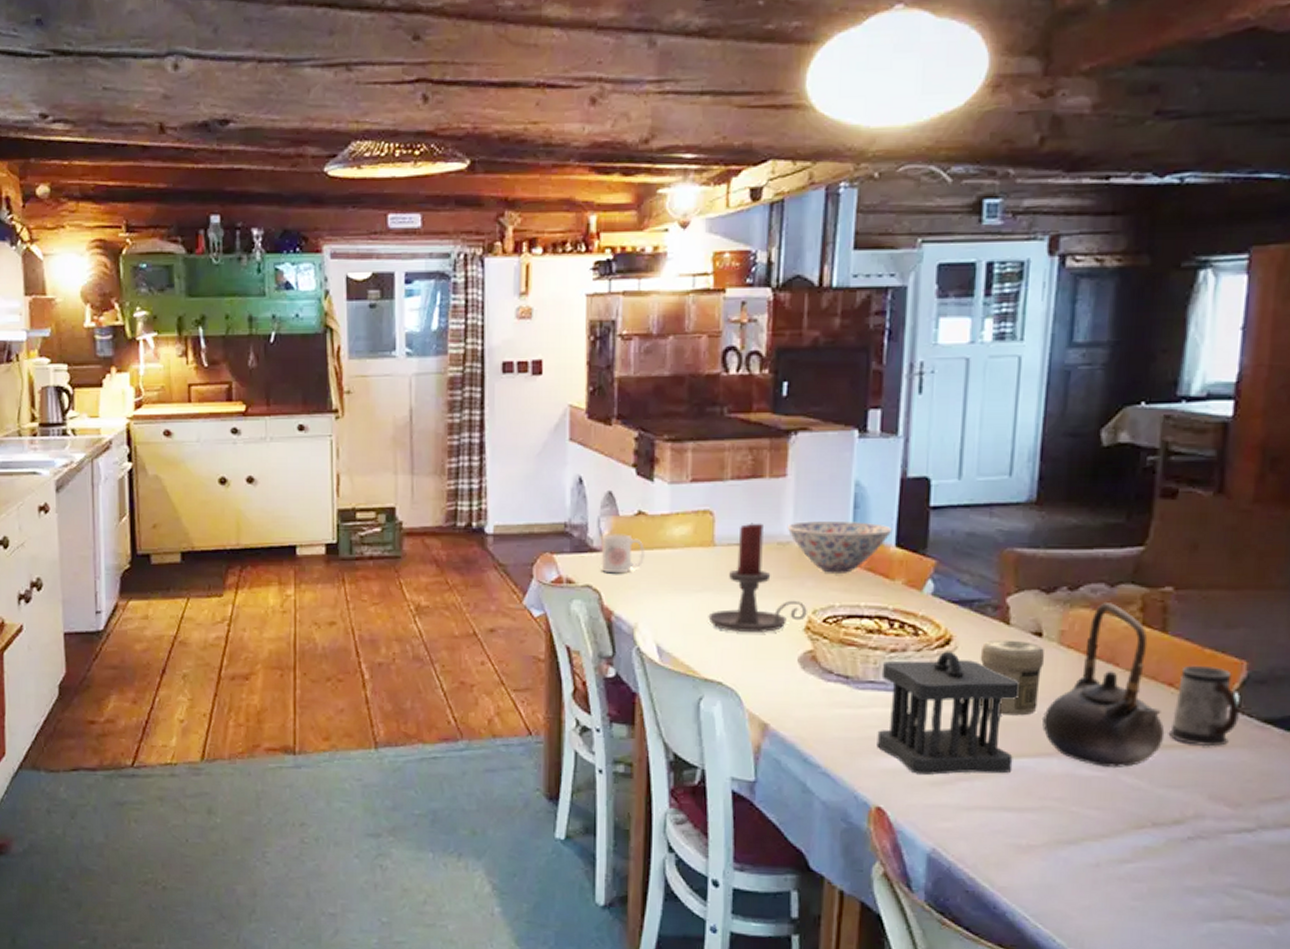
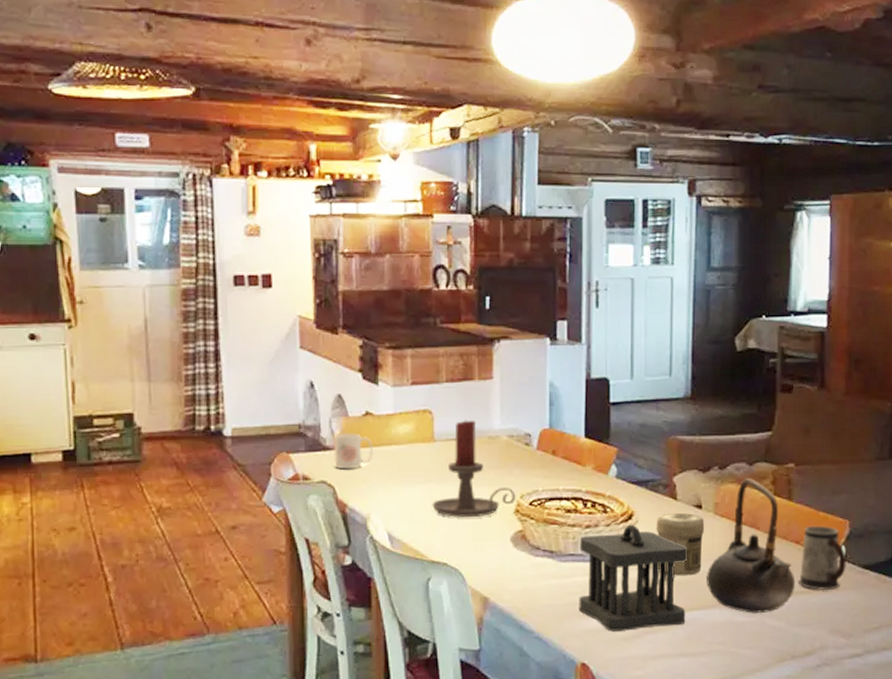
bowl: present [787,521,893,573] -> none [495,417,582,462]

